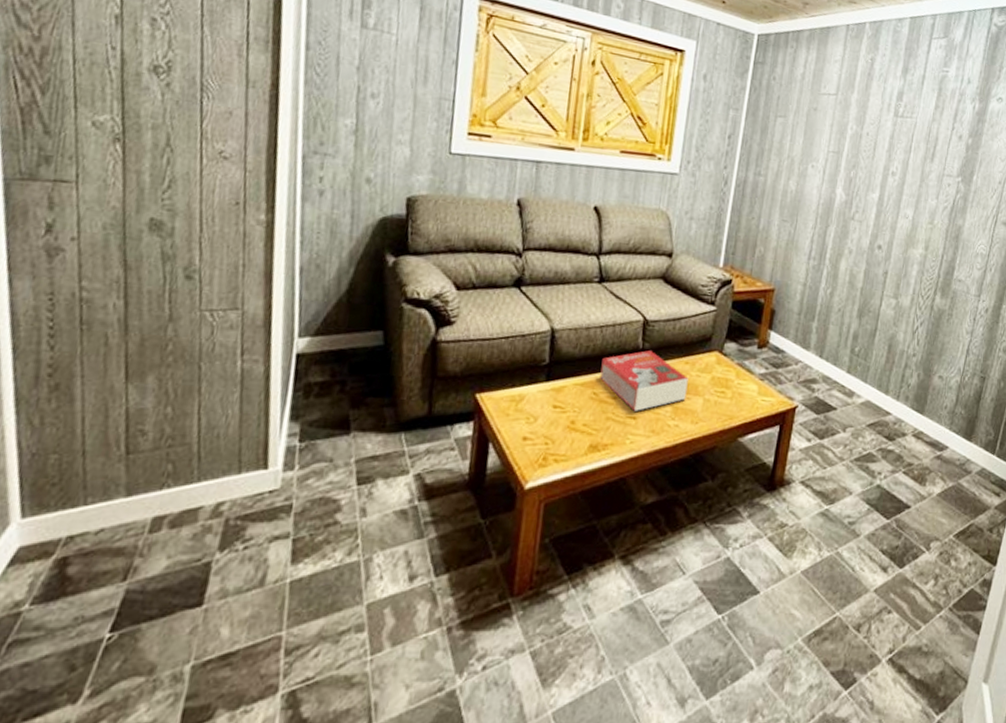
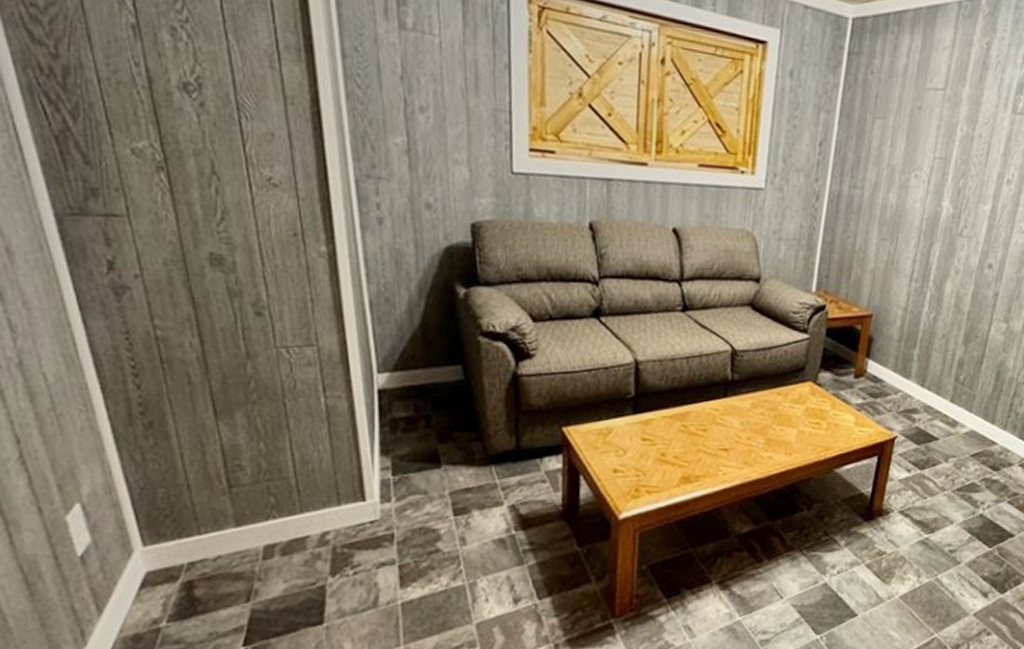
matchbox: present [600,350,688,411] -> none [688,381,781,443]

